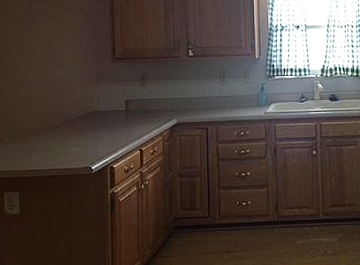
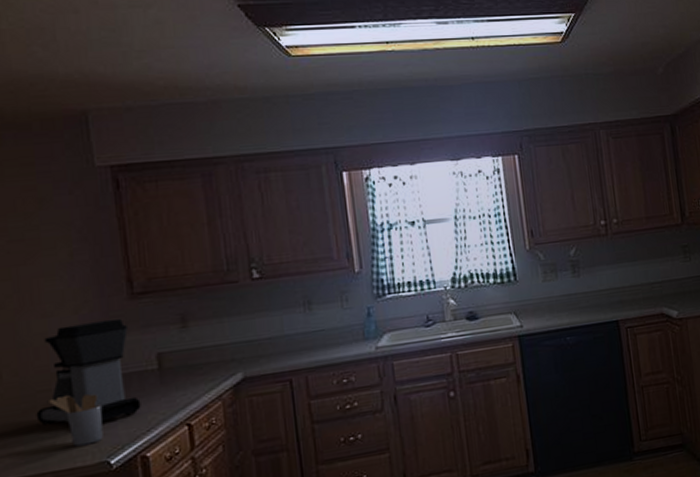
coffee maker: none [52,74,113,141] -> present [36,319,141,425]
utensil holder: none [60,120,89,155] -> present [49,394,103,447]

